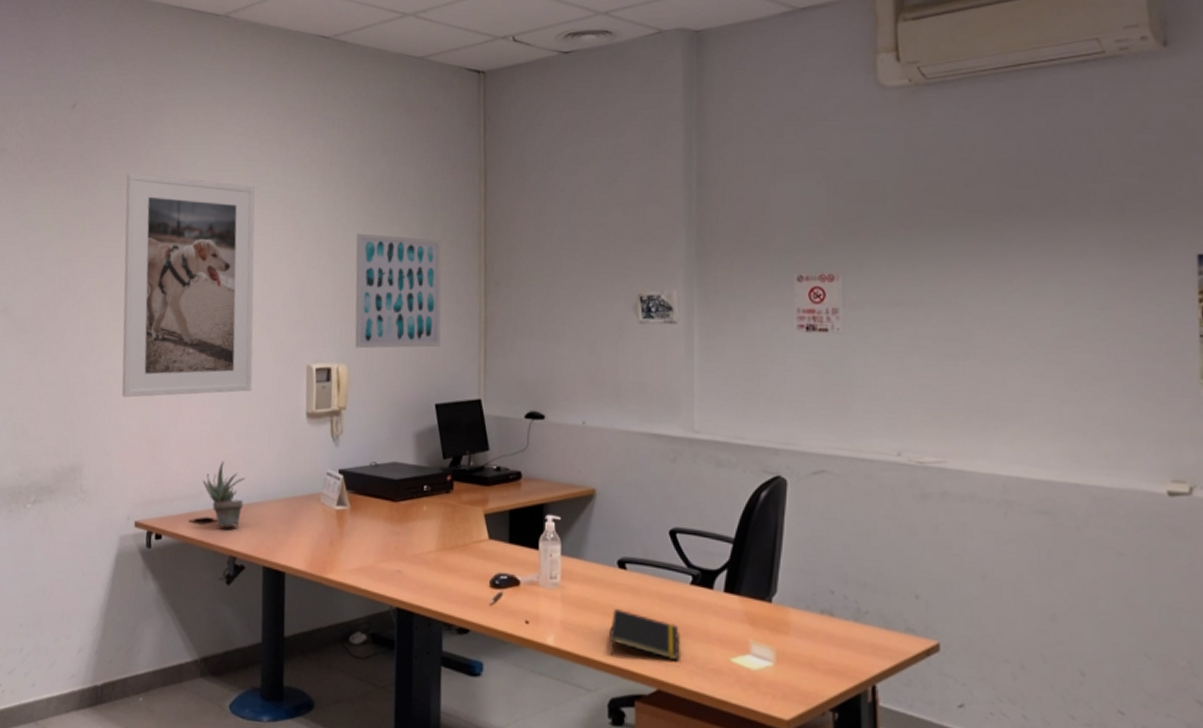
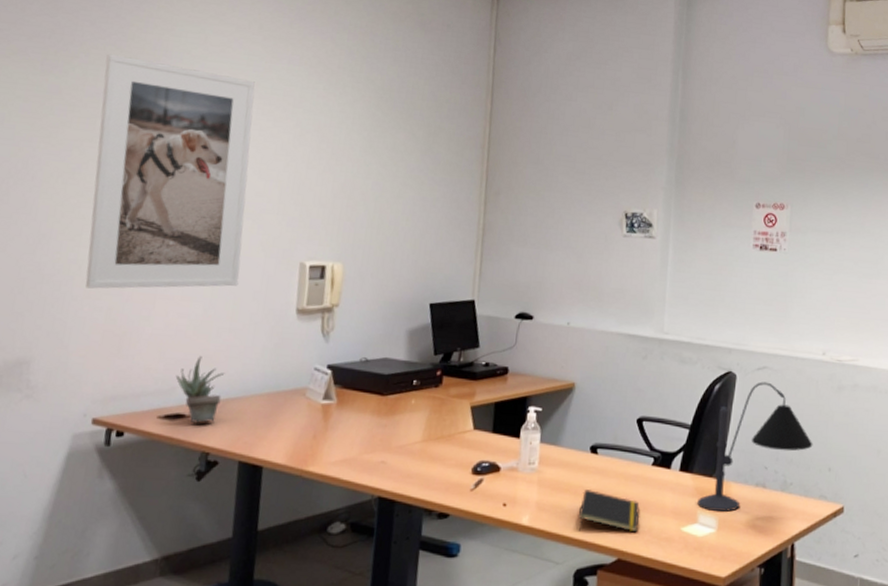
wall art: present [355,233,442,349] -> none [352,136,446,250]
desk lamp: none [748,488,892,643] -> present [697,381,813,512]

